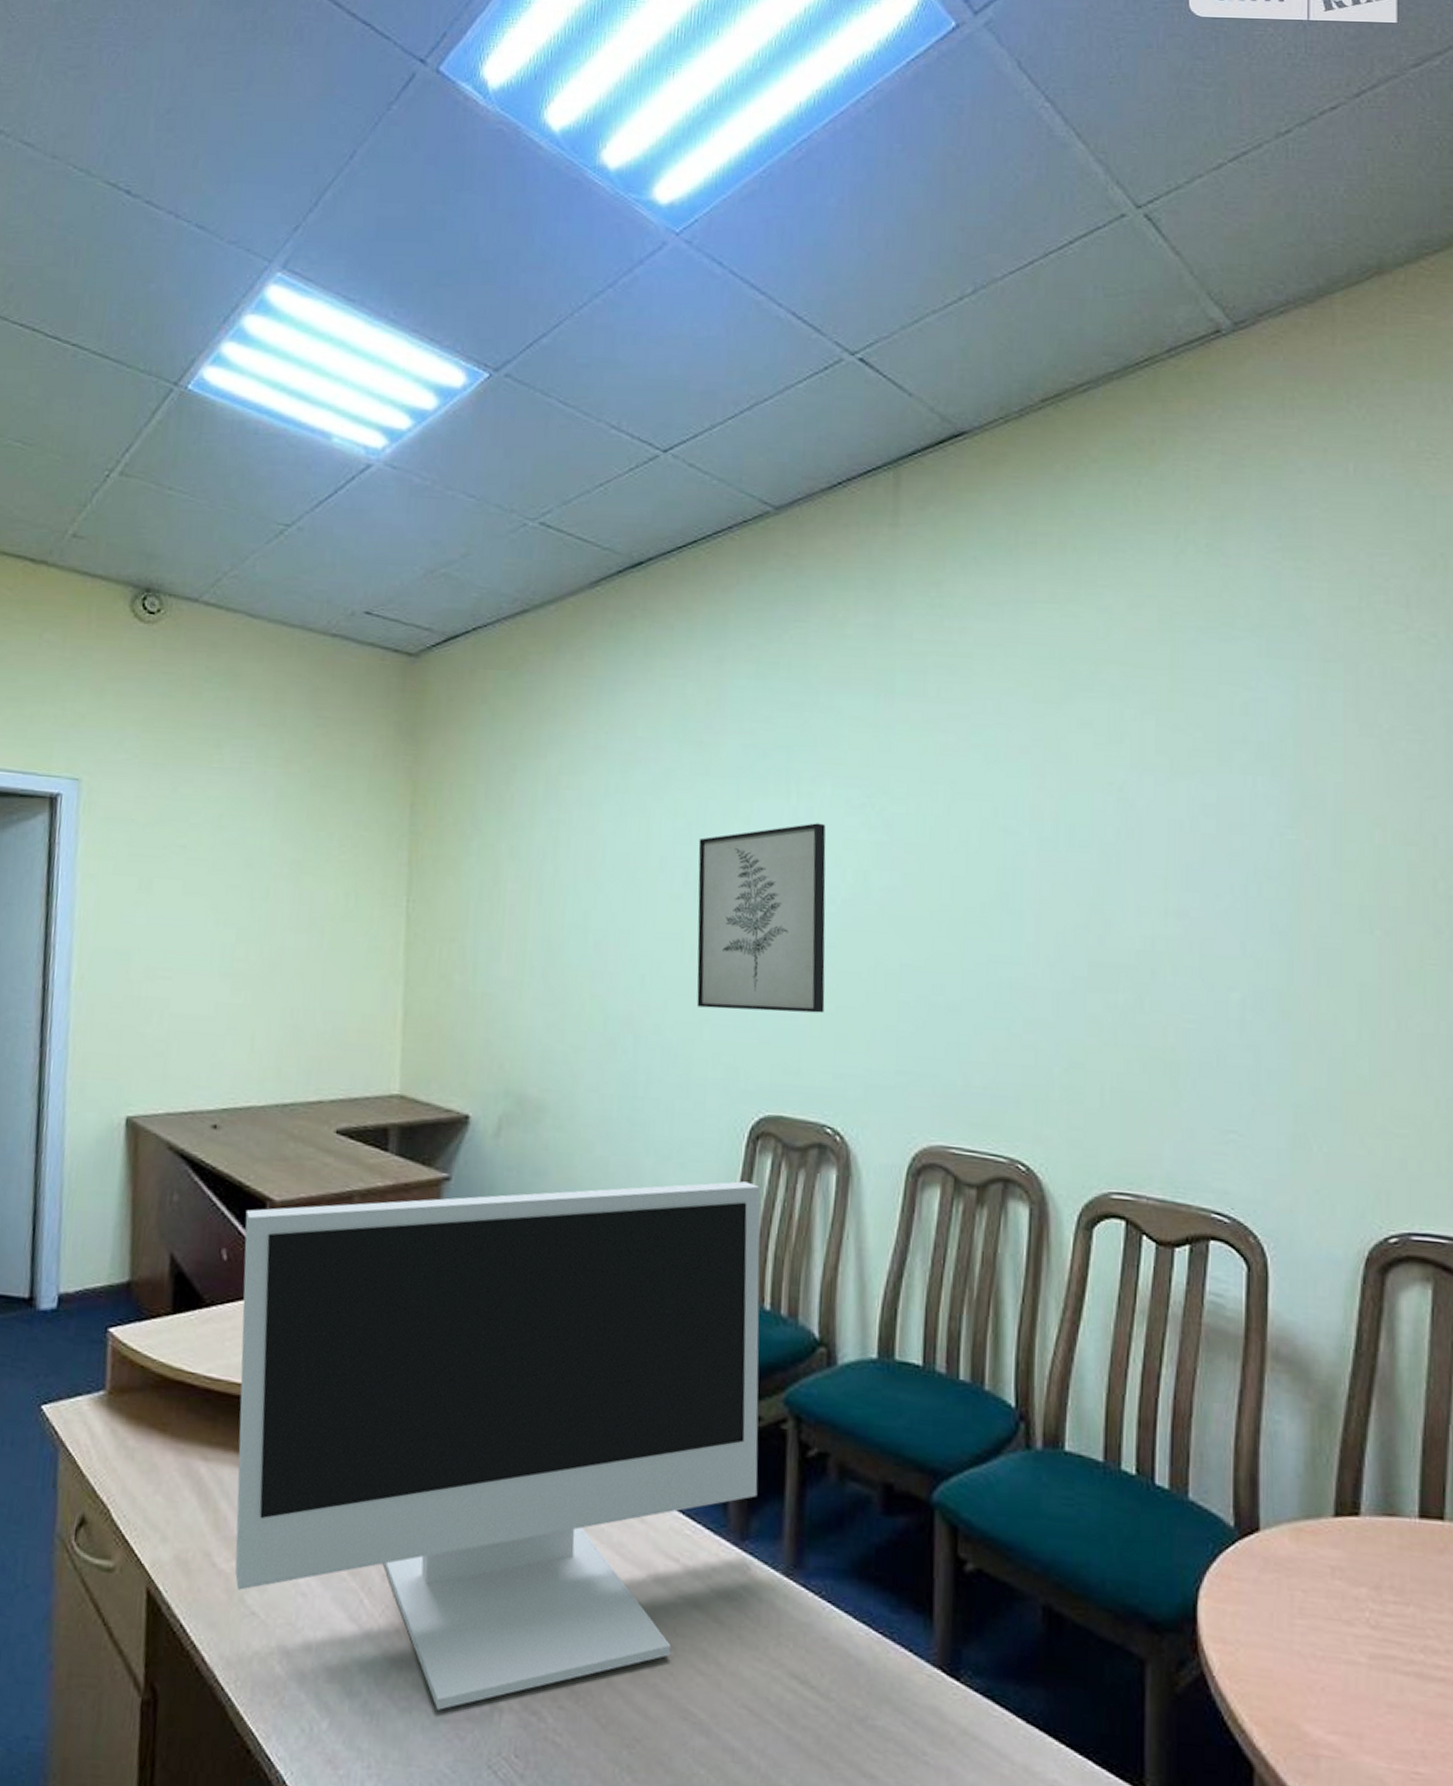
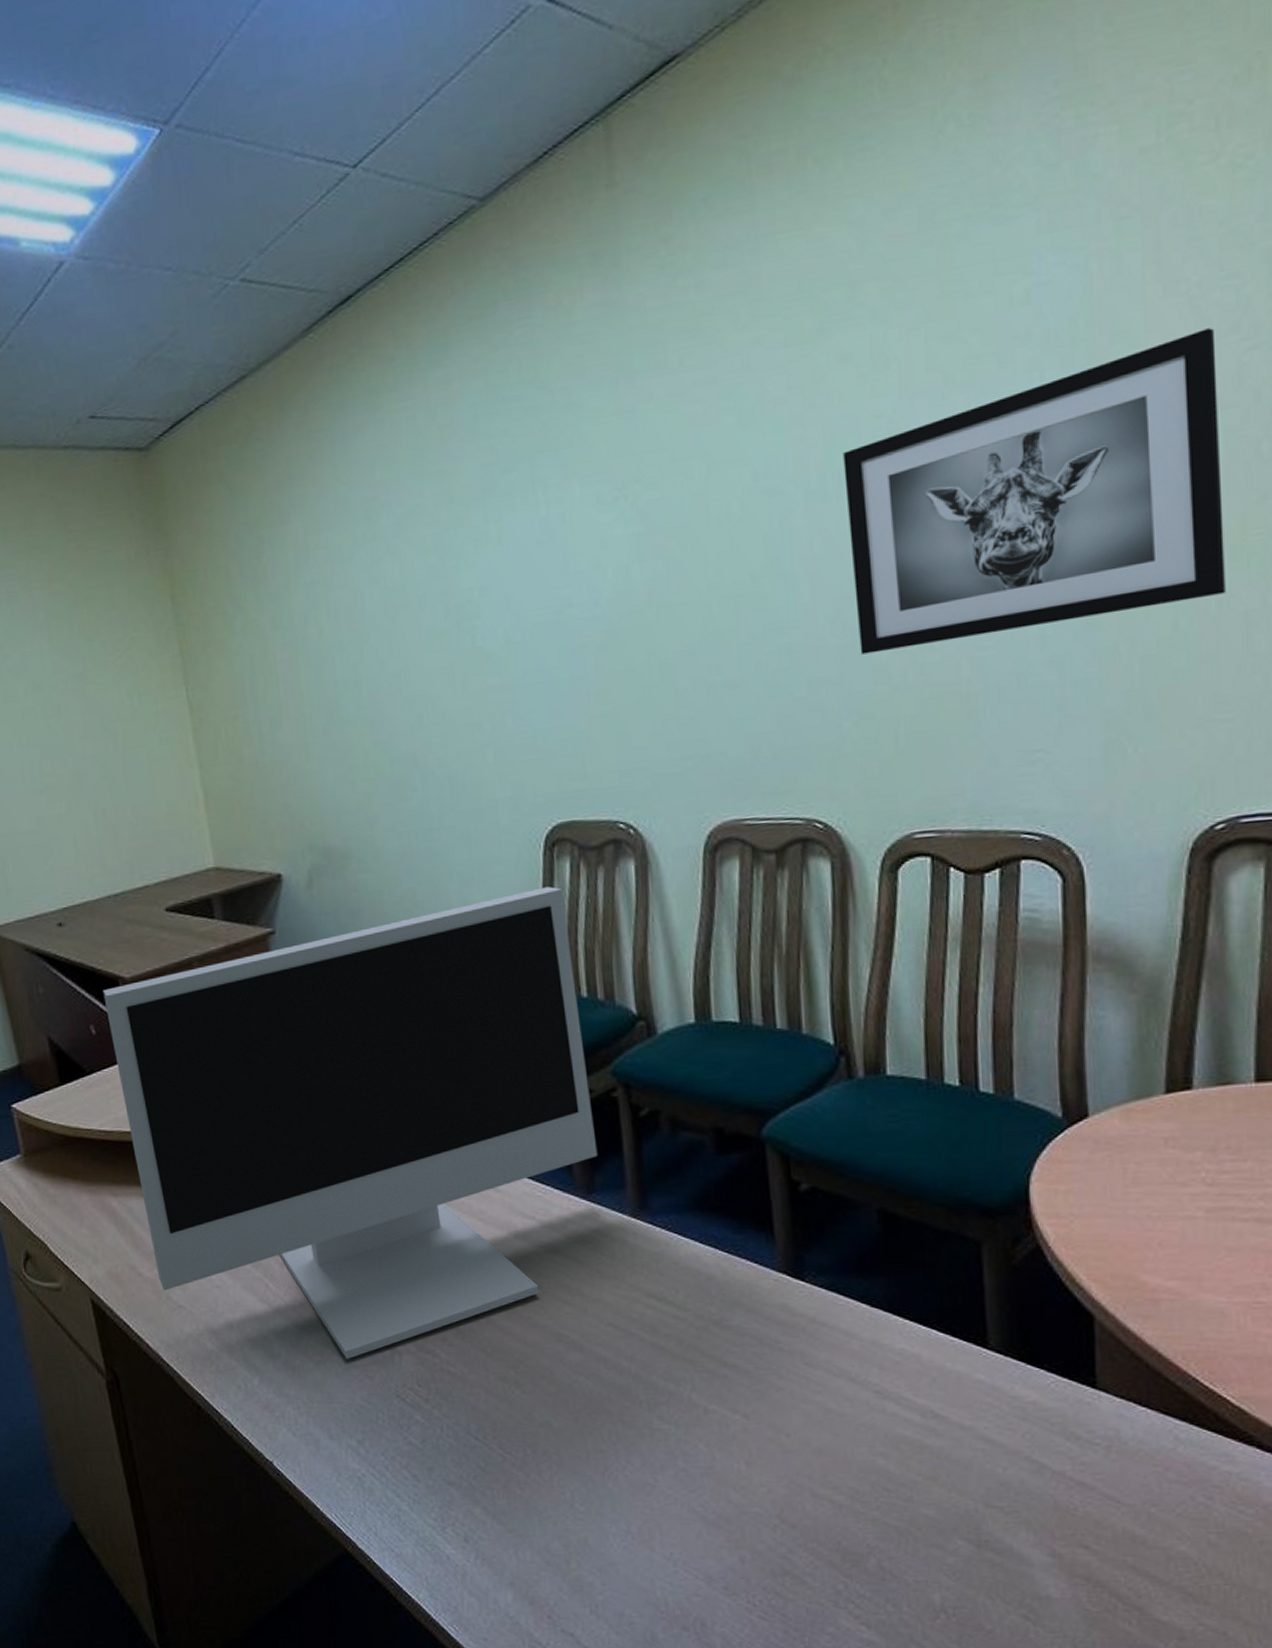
wall art: present [696,823,826,1013] -> none [453,527,603,734]
wall art: none [1075,771,1404,1014] -> present [843,328,1226,655]

